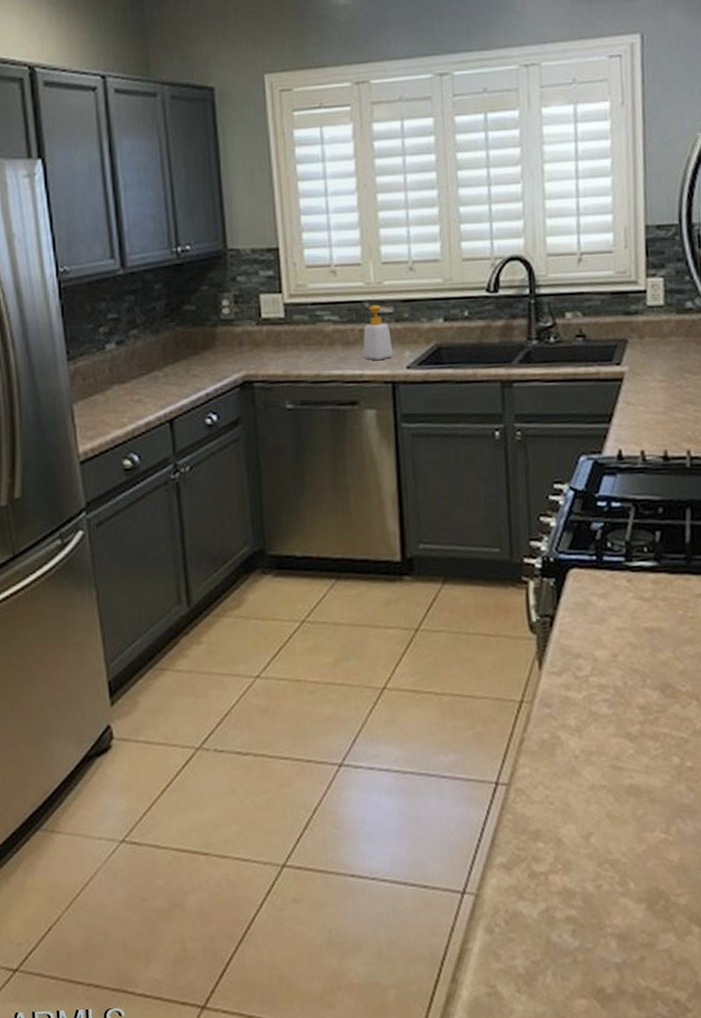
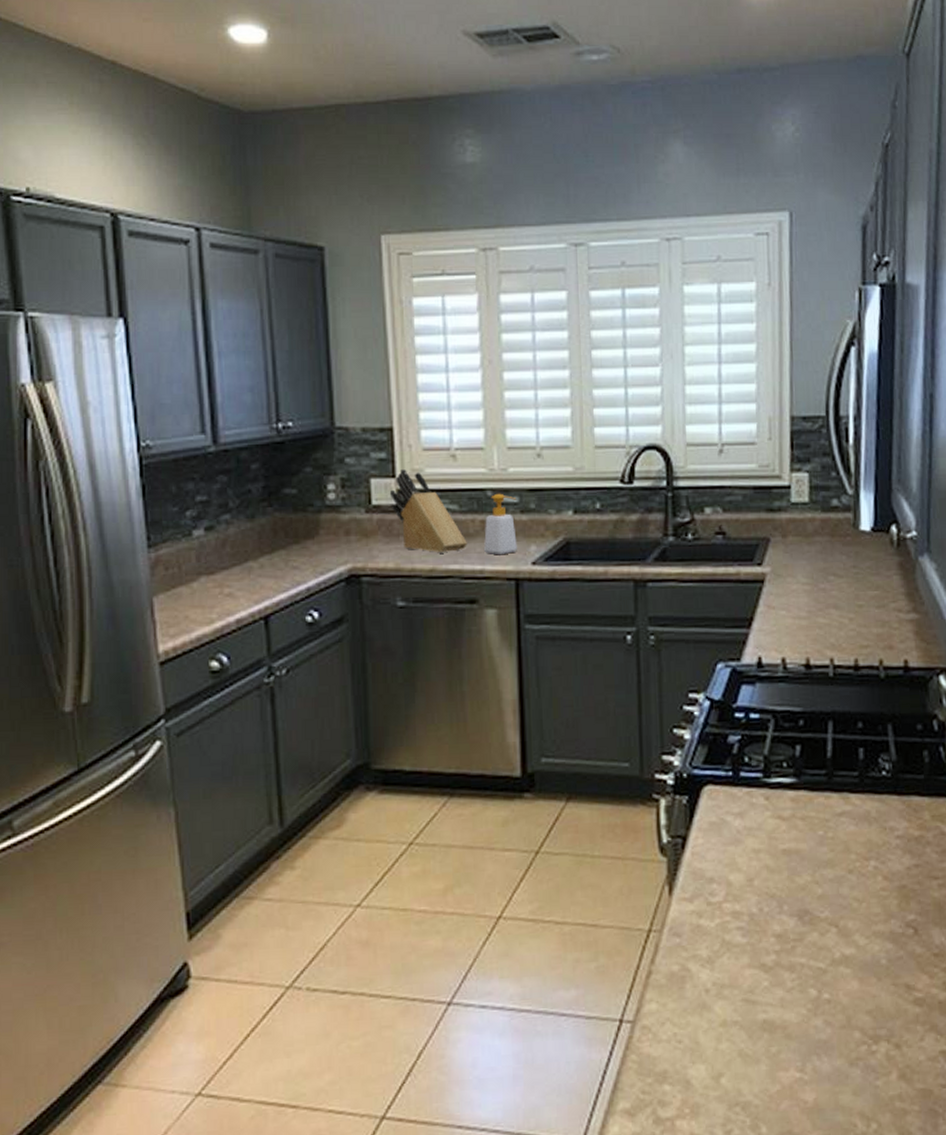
knife block: none [277,284,348,360] -> present [389,468,467,553]

